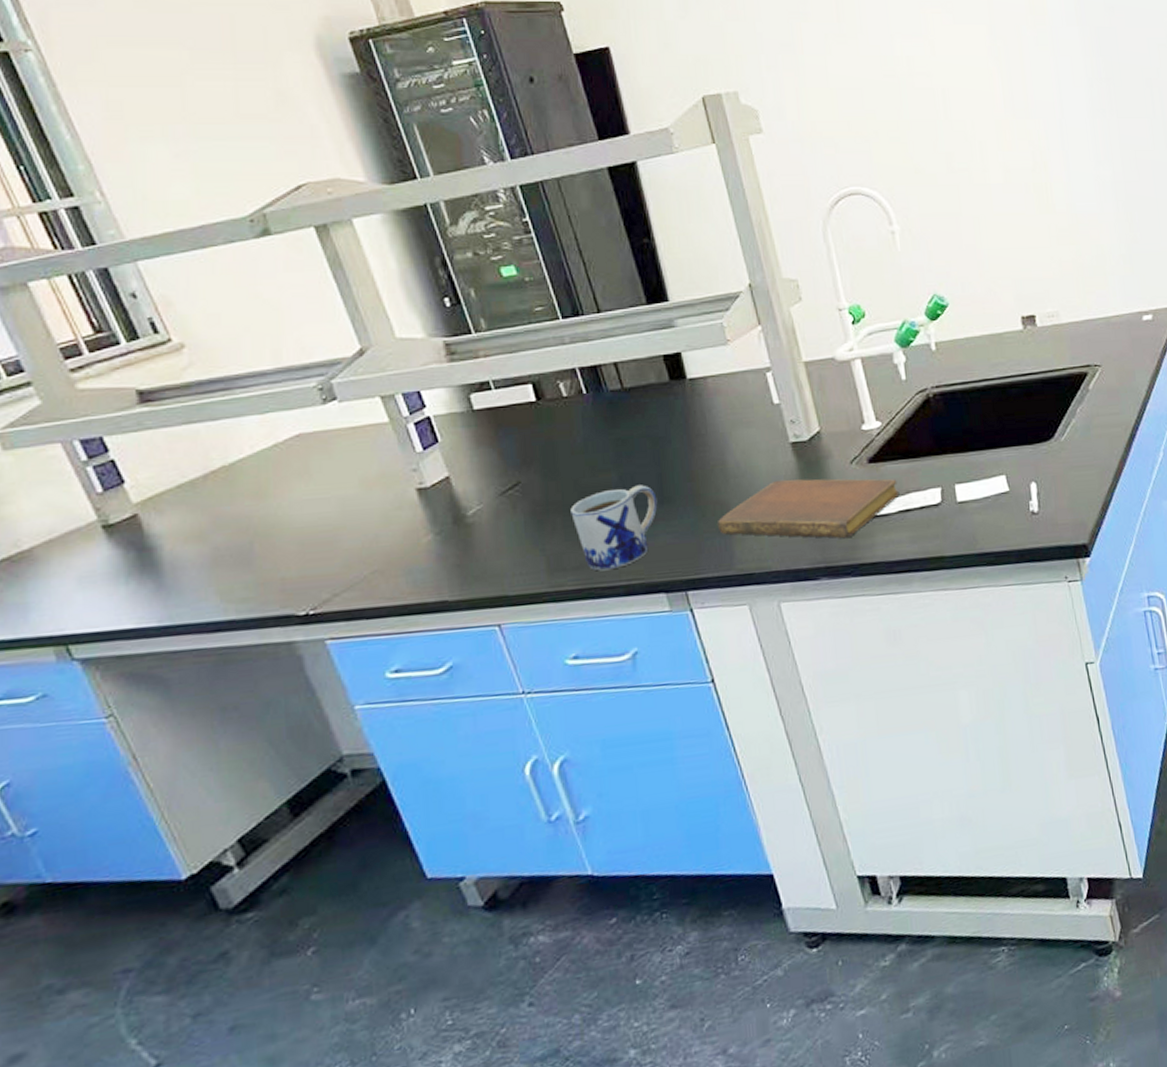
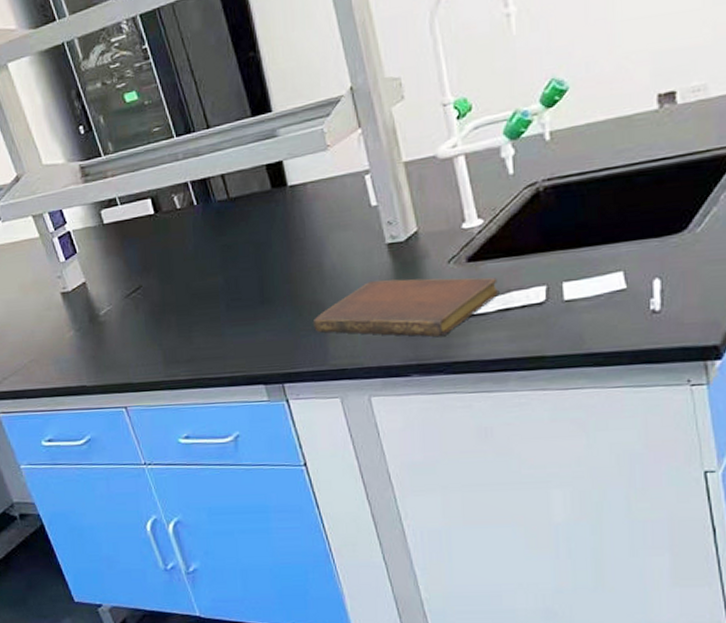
mug: present [570,485,658,571] -> none [183,287,259,364]

